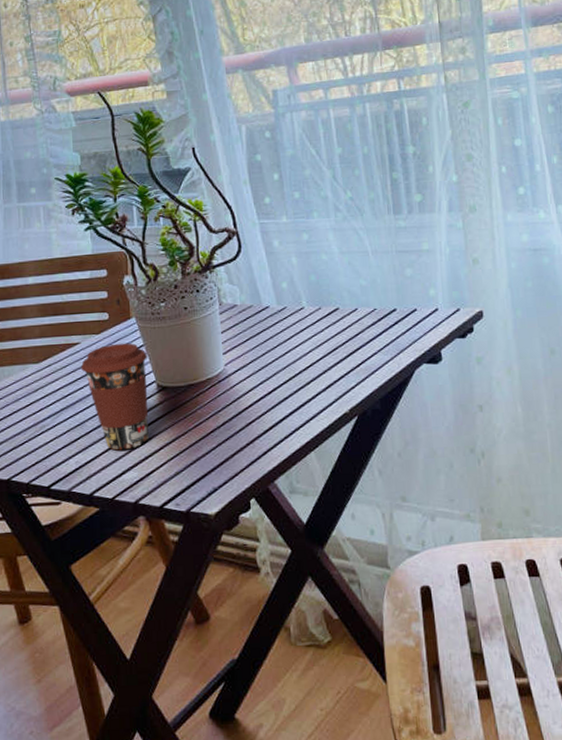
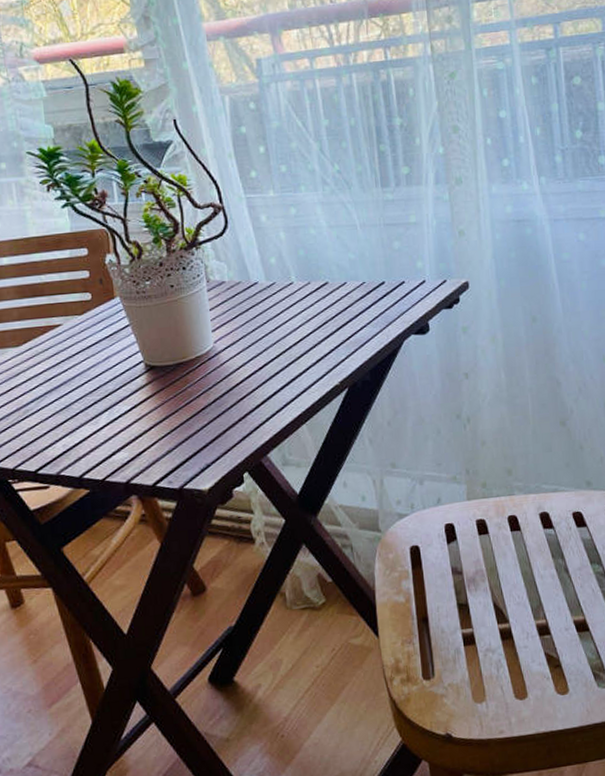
coffee cup: present [80,342,149,451] -> none [63,323,138,432]

